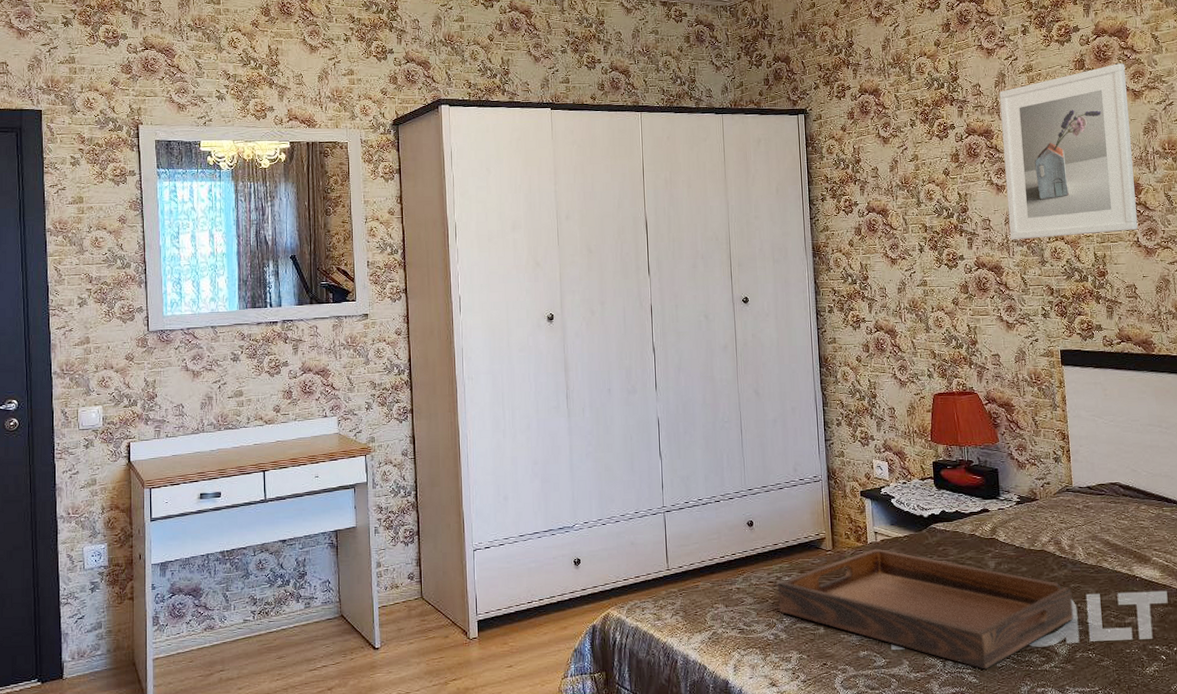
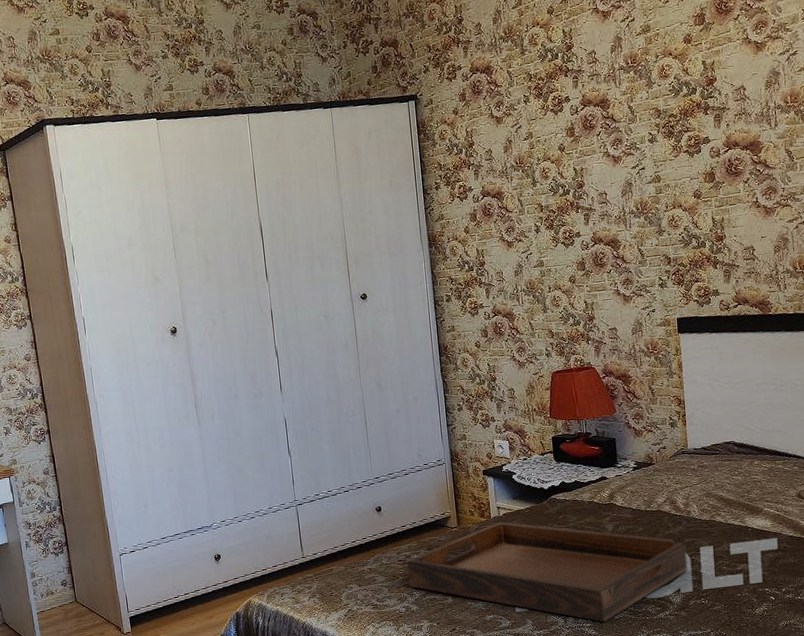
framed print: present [999,63,1138,240] -> none [615,14,757,212]

